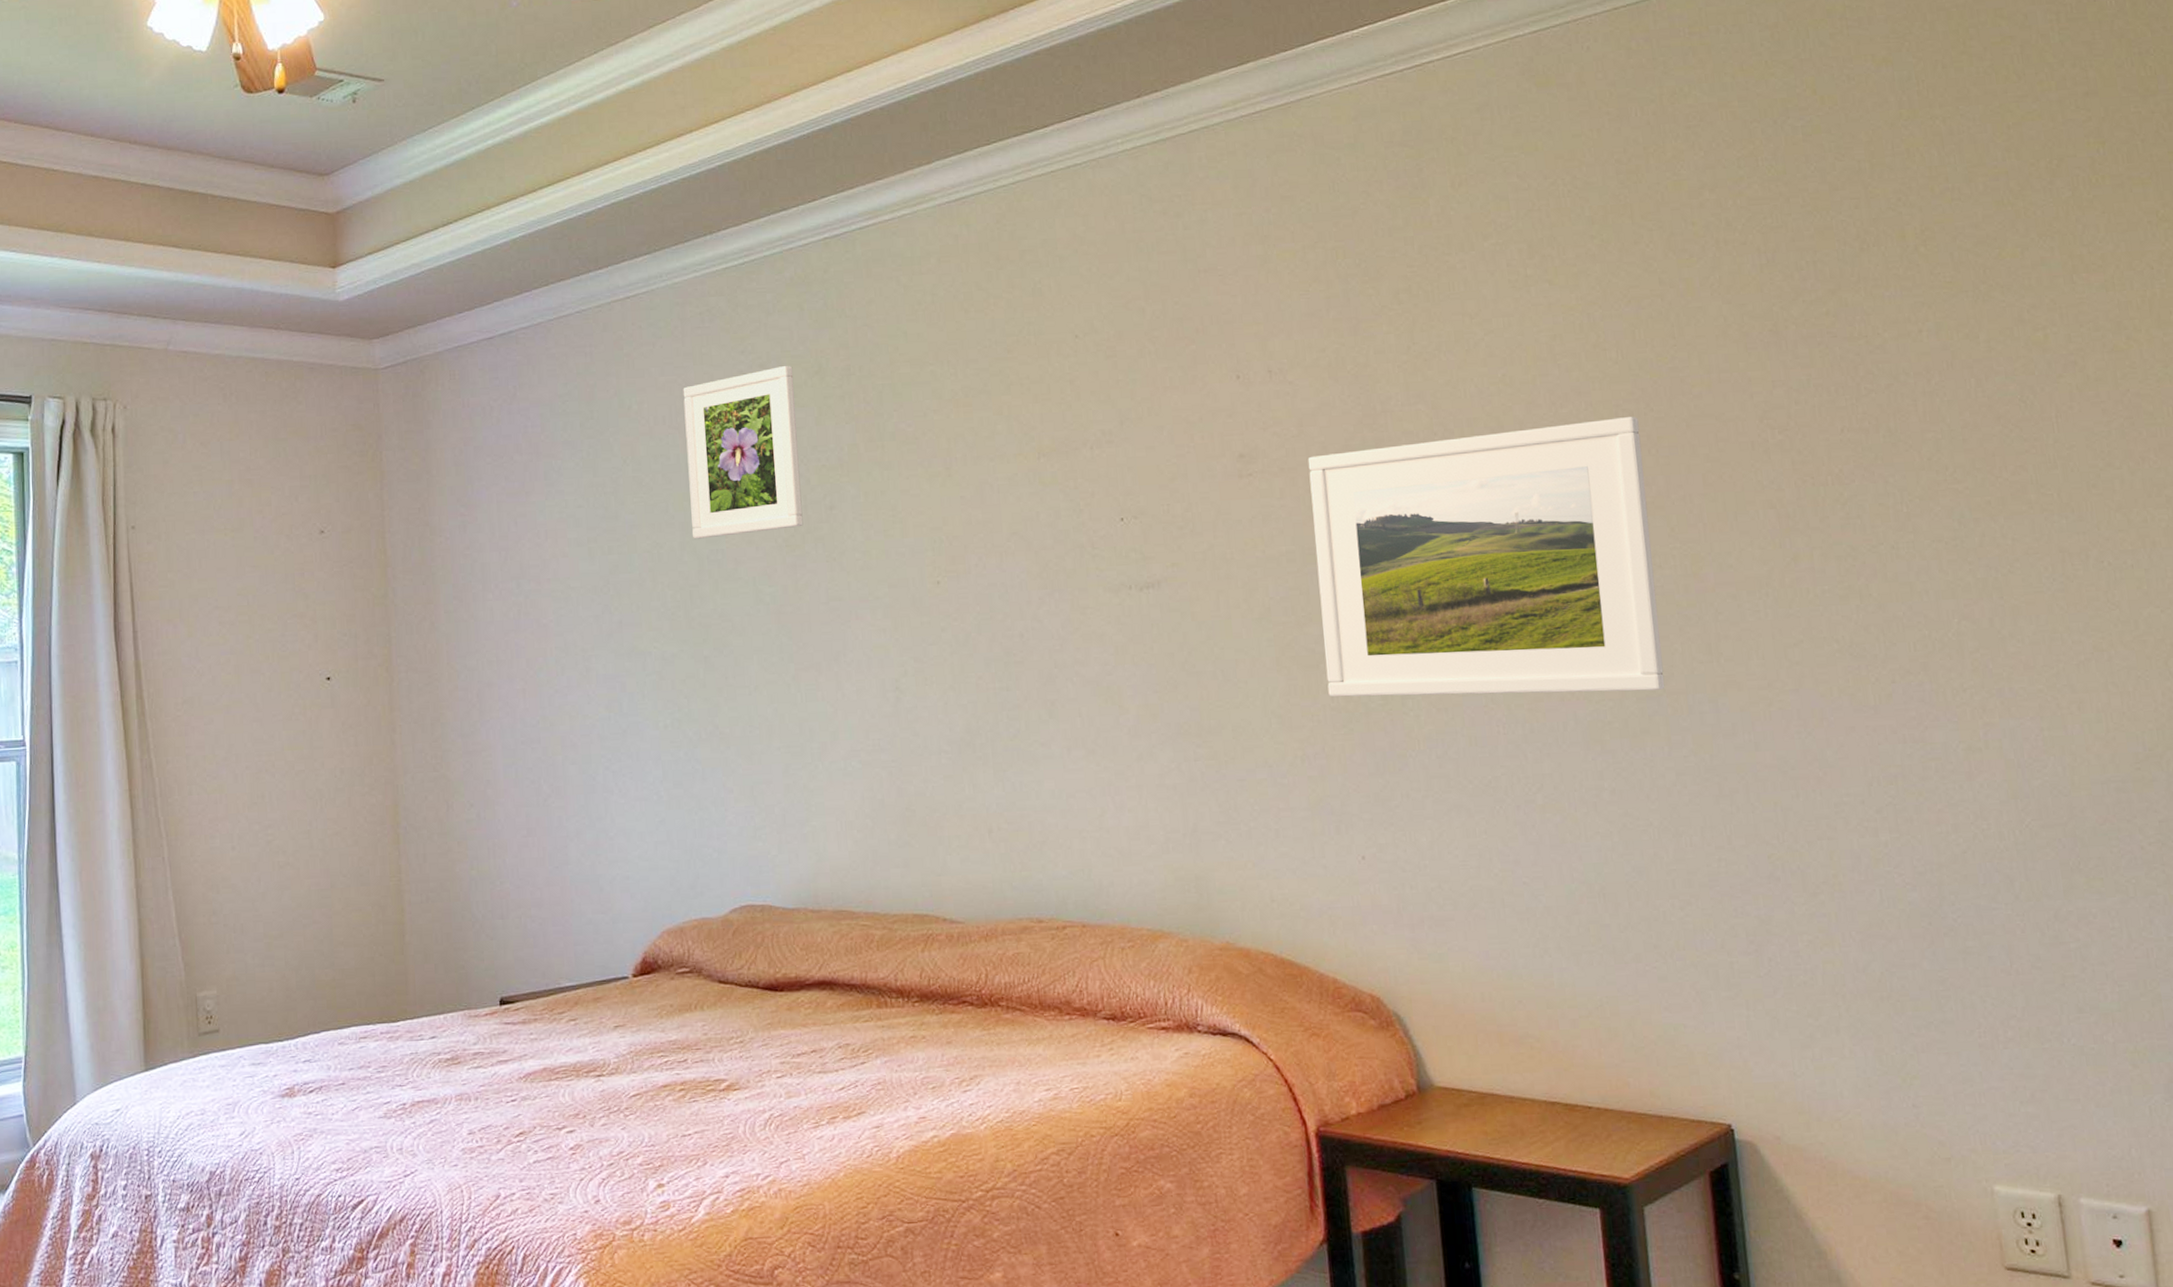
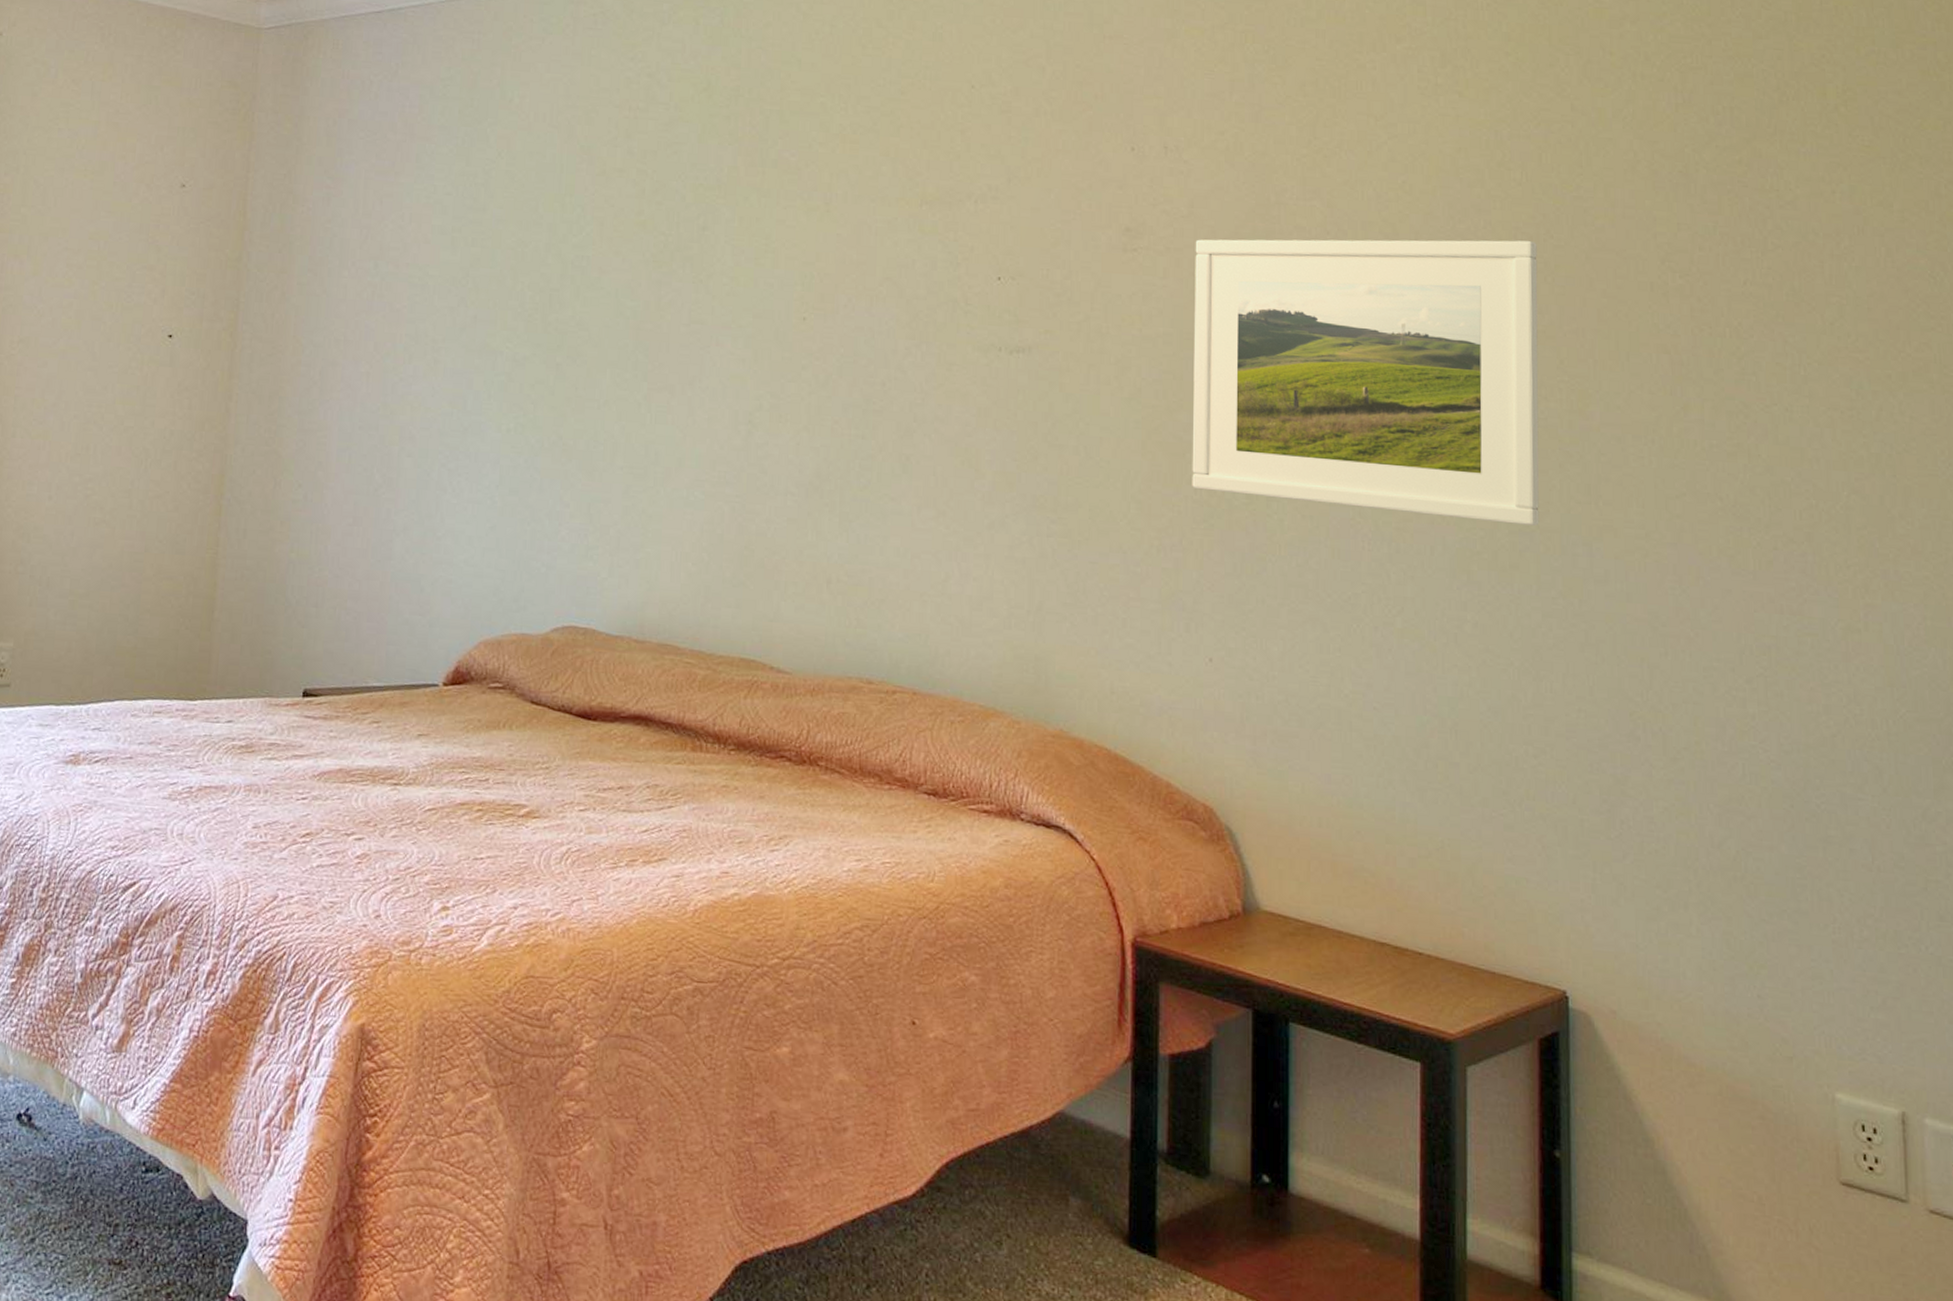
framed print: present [683,365,803,539] -> none [560,77,681,244]

